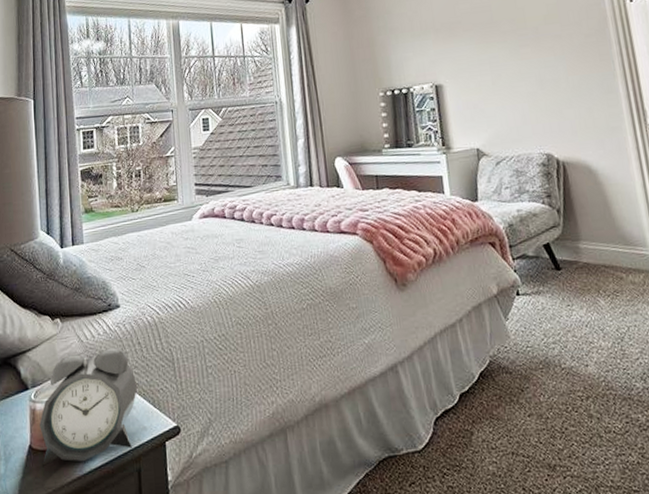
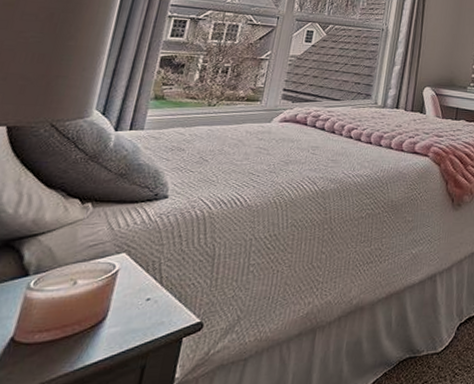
alarm clock: present [39,347,138,467] -> none [21,238,167,362]

